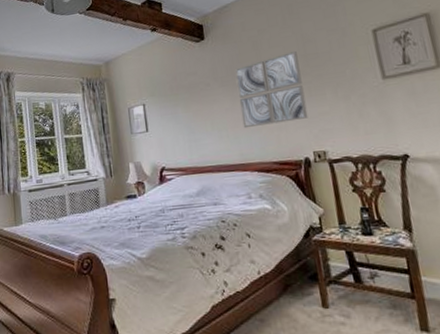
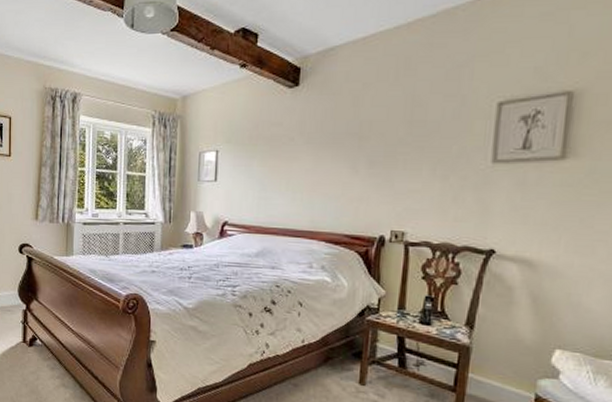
wall art: present [235,50,308,129] -> none [321,114,402,195]

